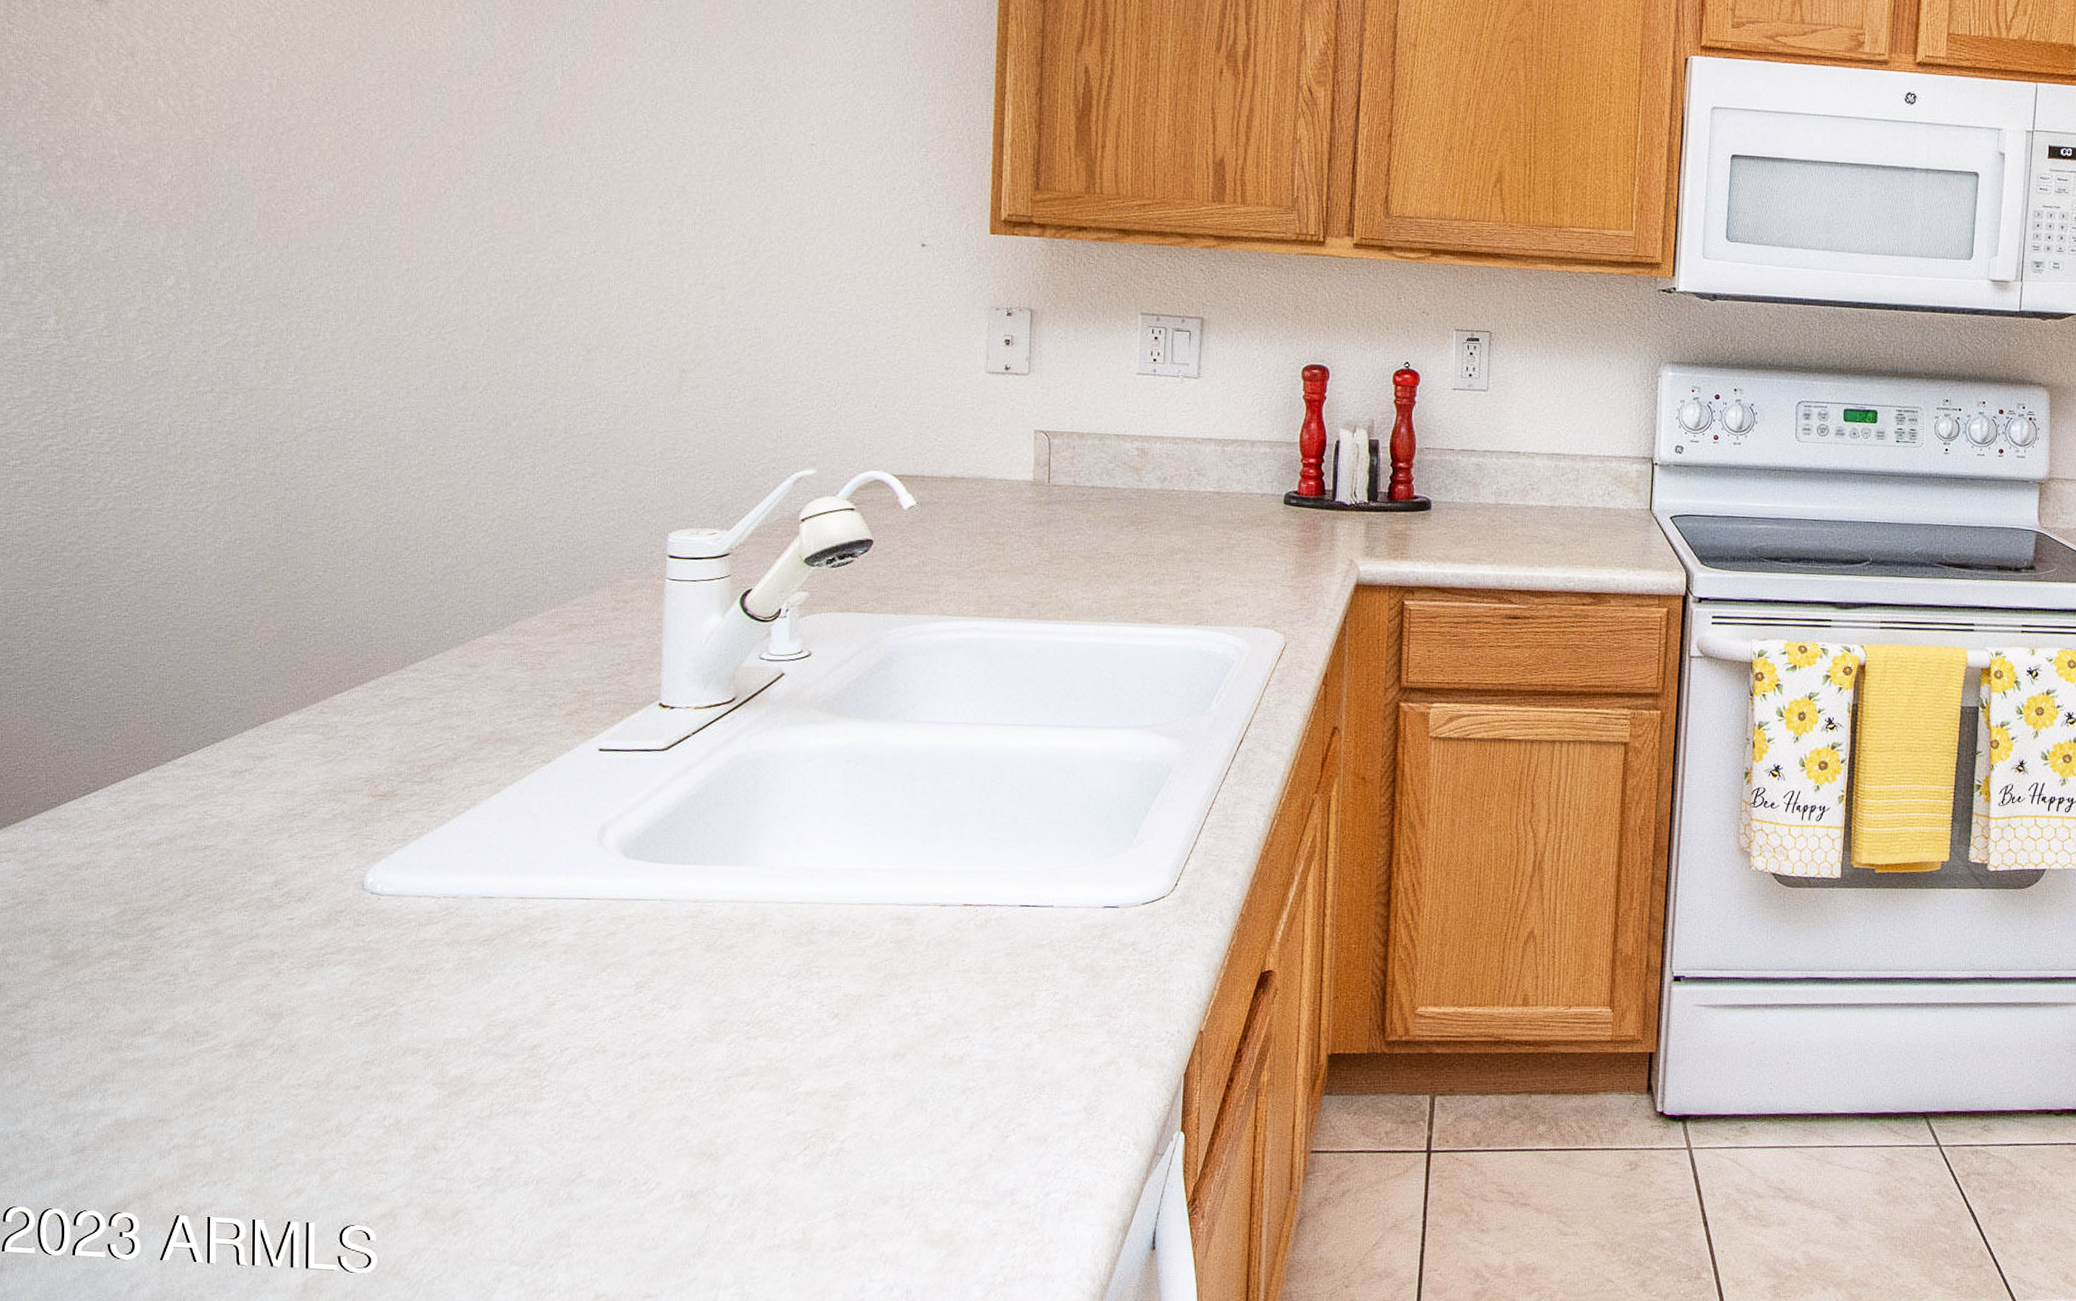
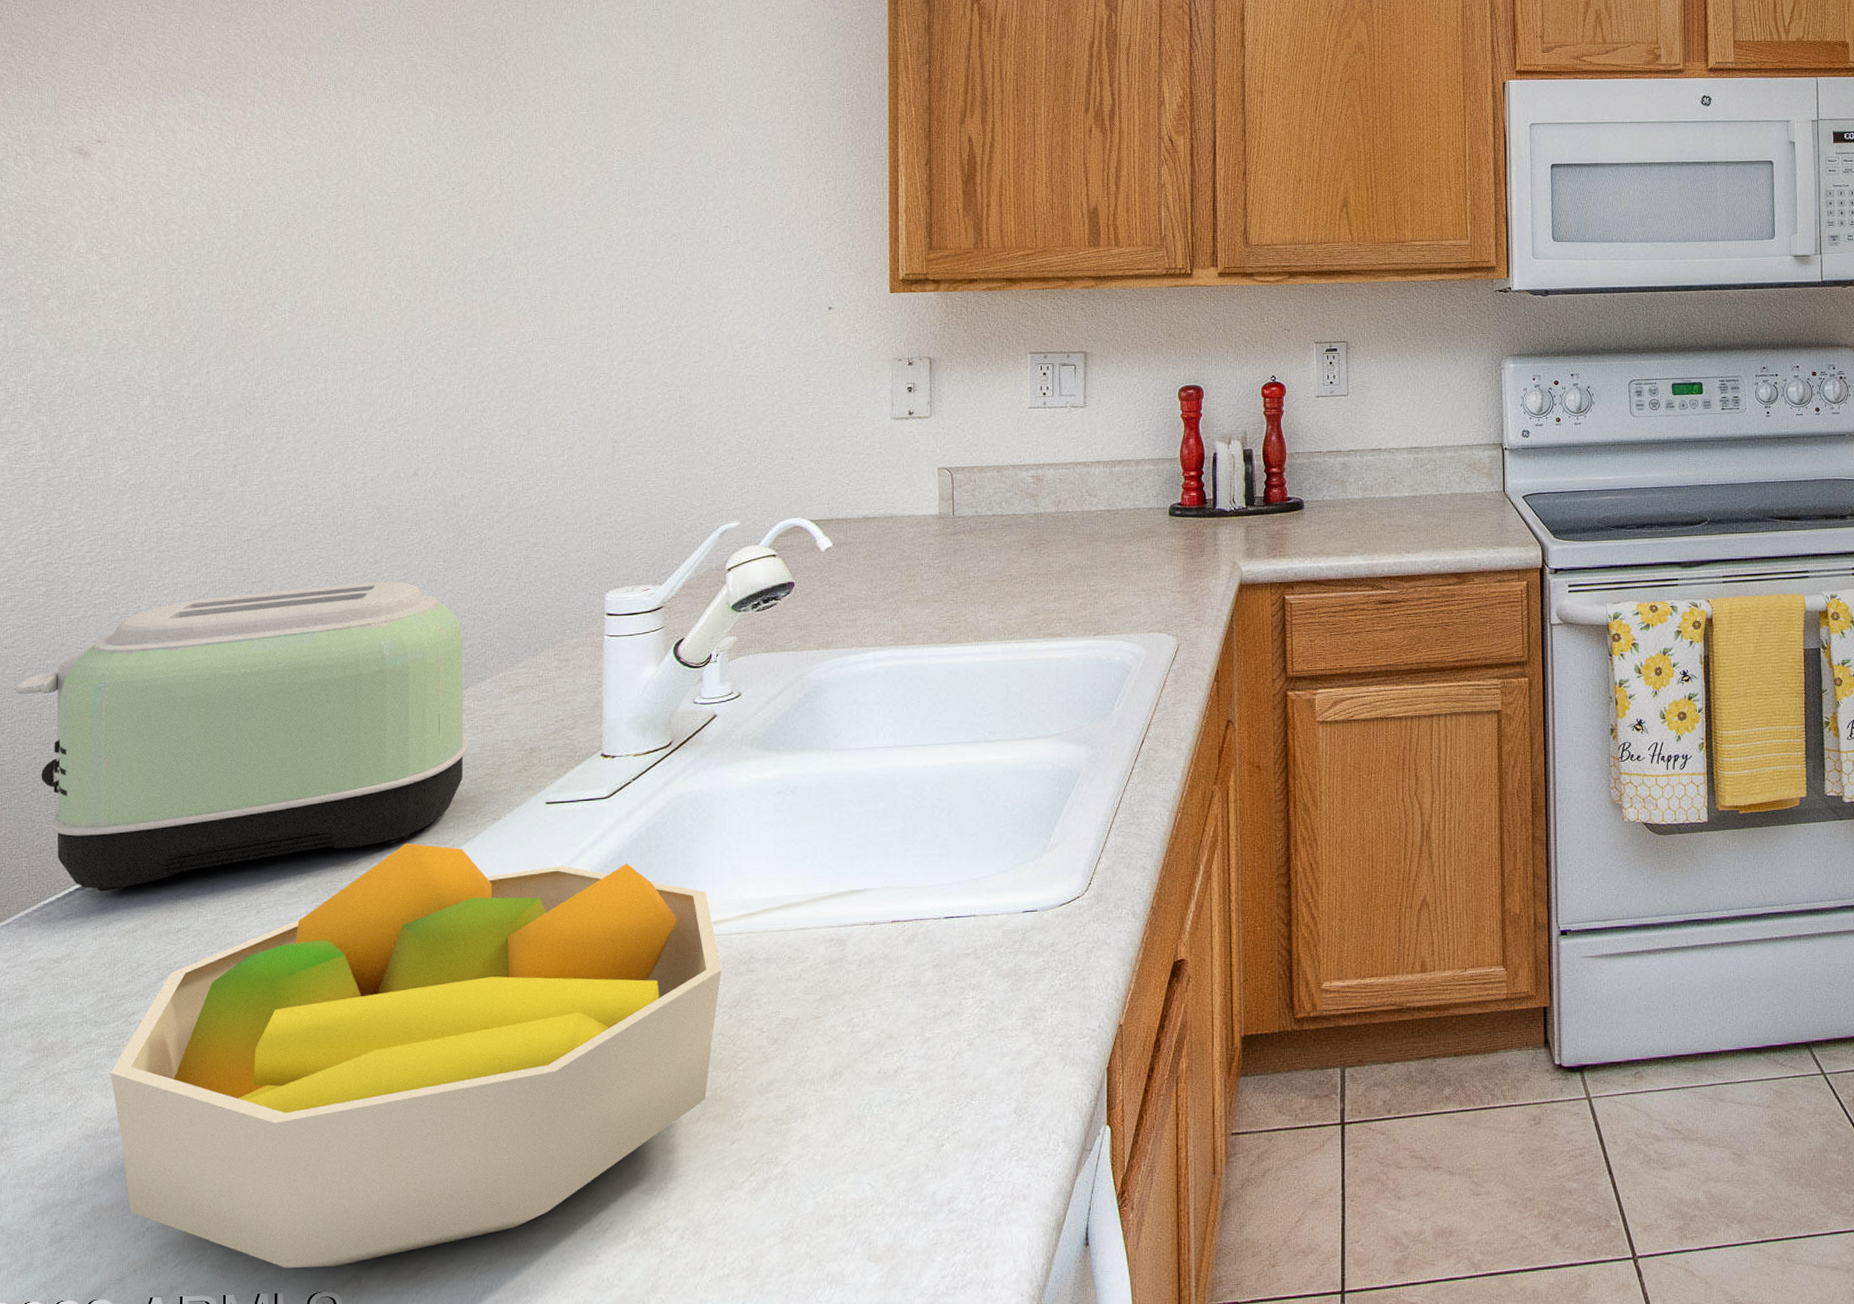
toaster: none [30,499,517,801] -> present [15,581,468,891]
fruit bowl: none [133,779,782,1201] -> present [110,843,722,1268]

